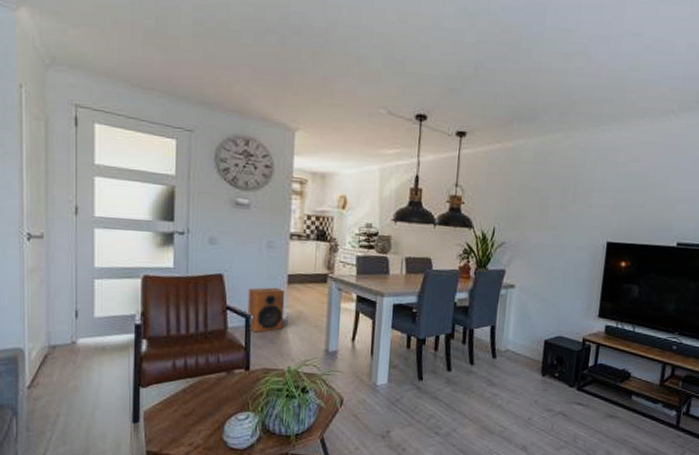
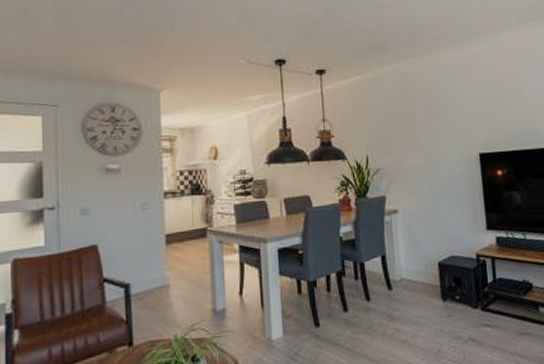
speaker: present [247,287,285,333] -> none [125,250,166,303]

